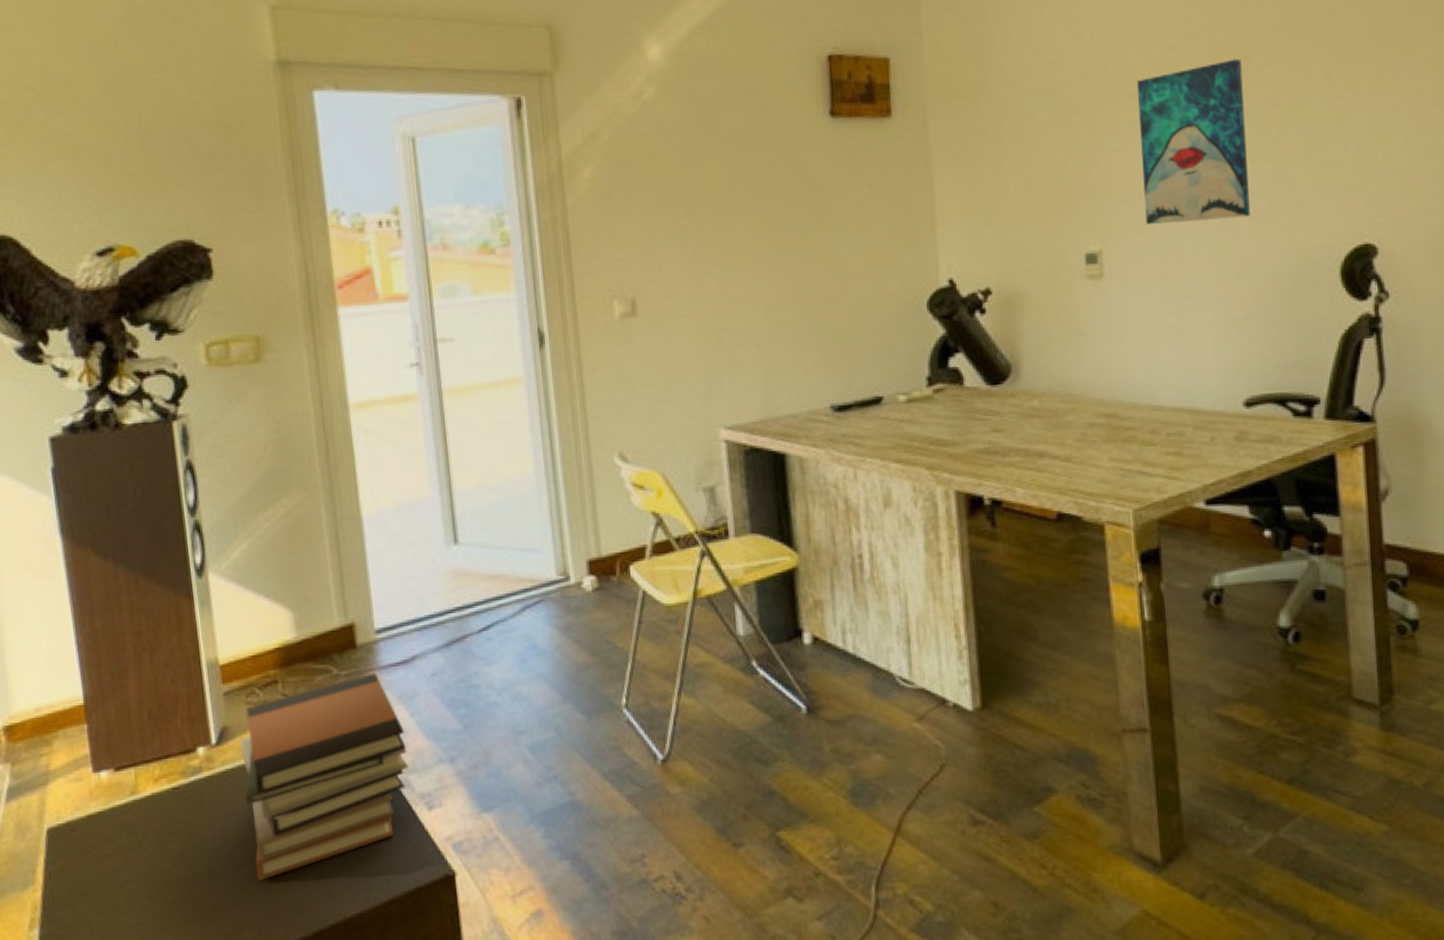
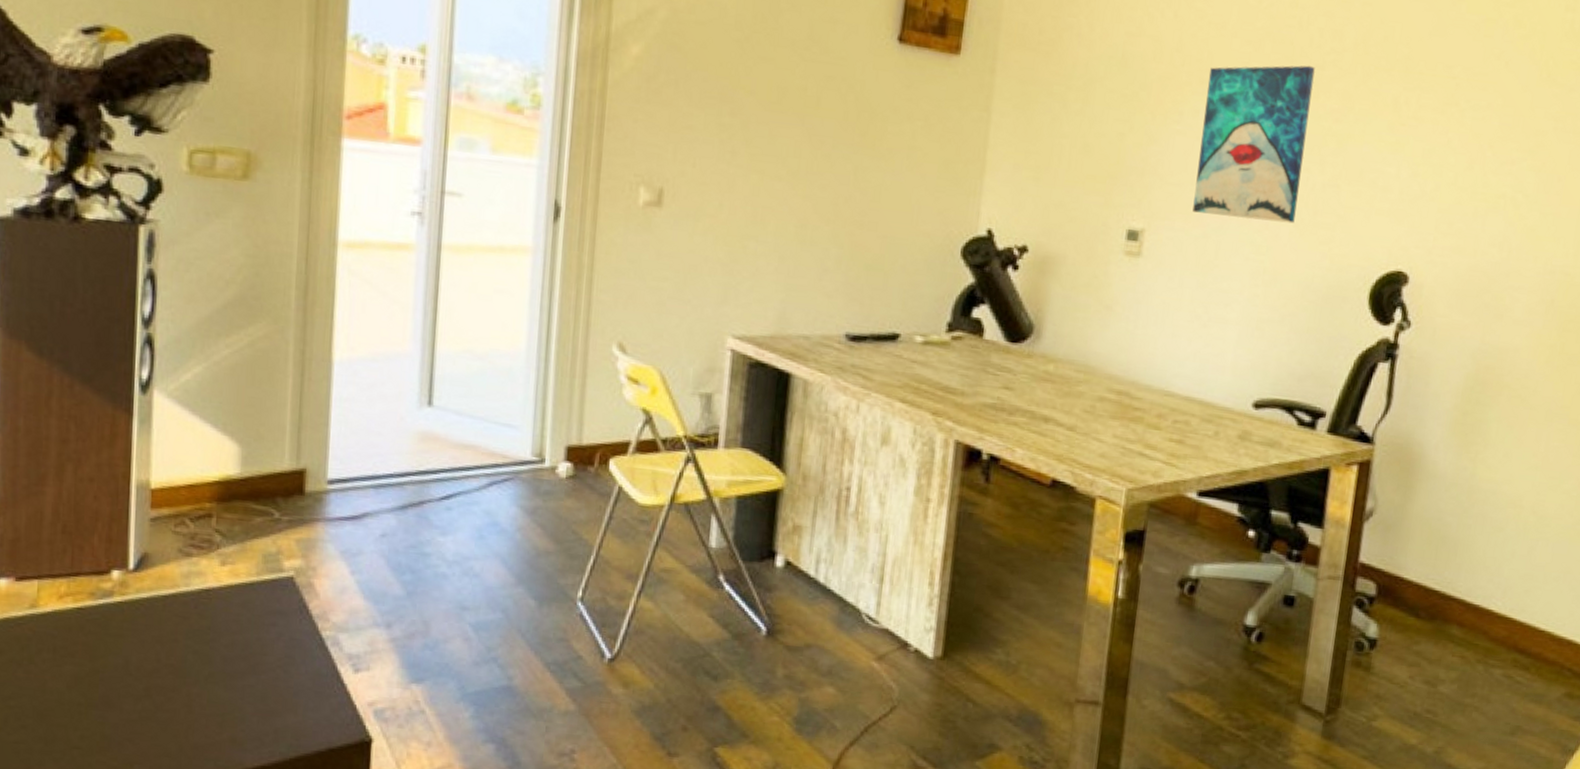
book stack: present [240,673,409,881] -> none [156,523,343,718]

